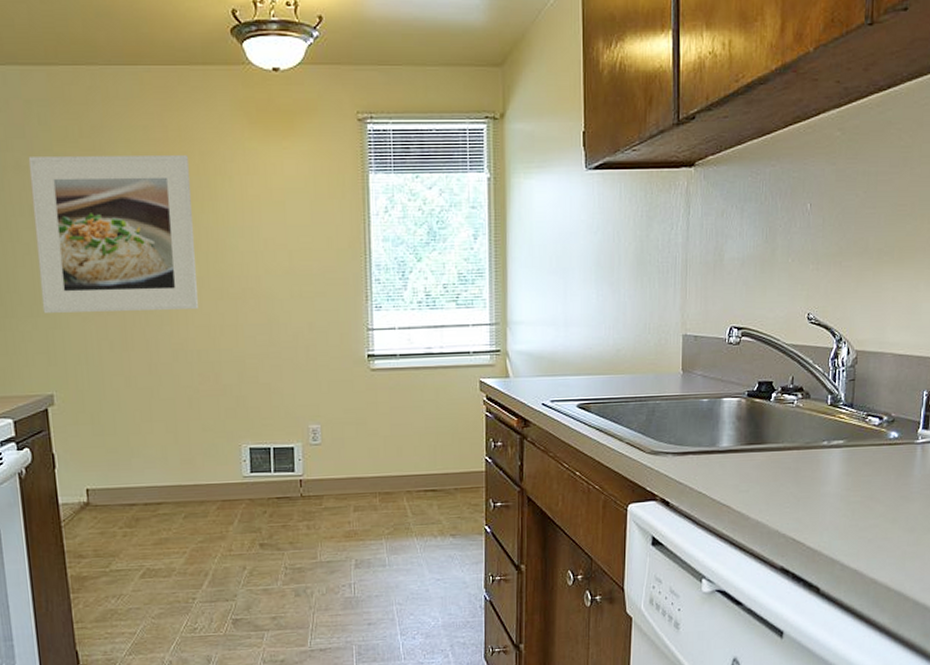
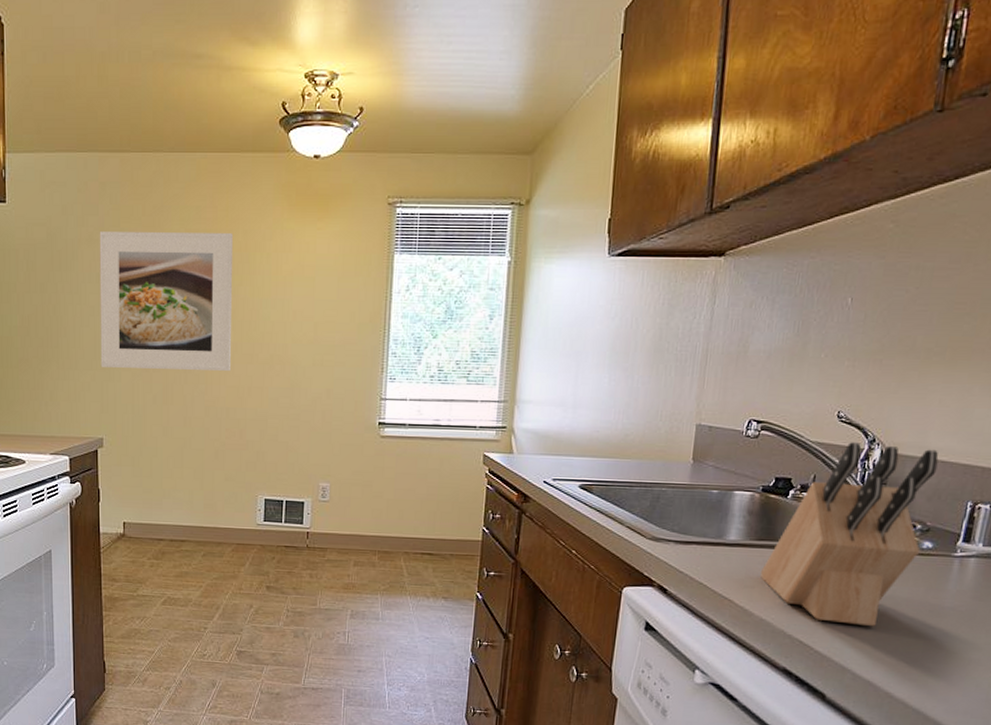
knife block: none [752,342,896,518] -> present [760,442,939,627]

